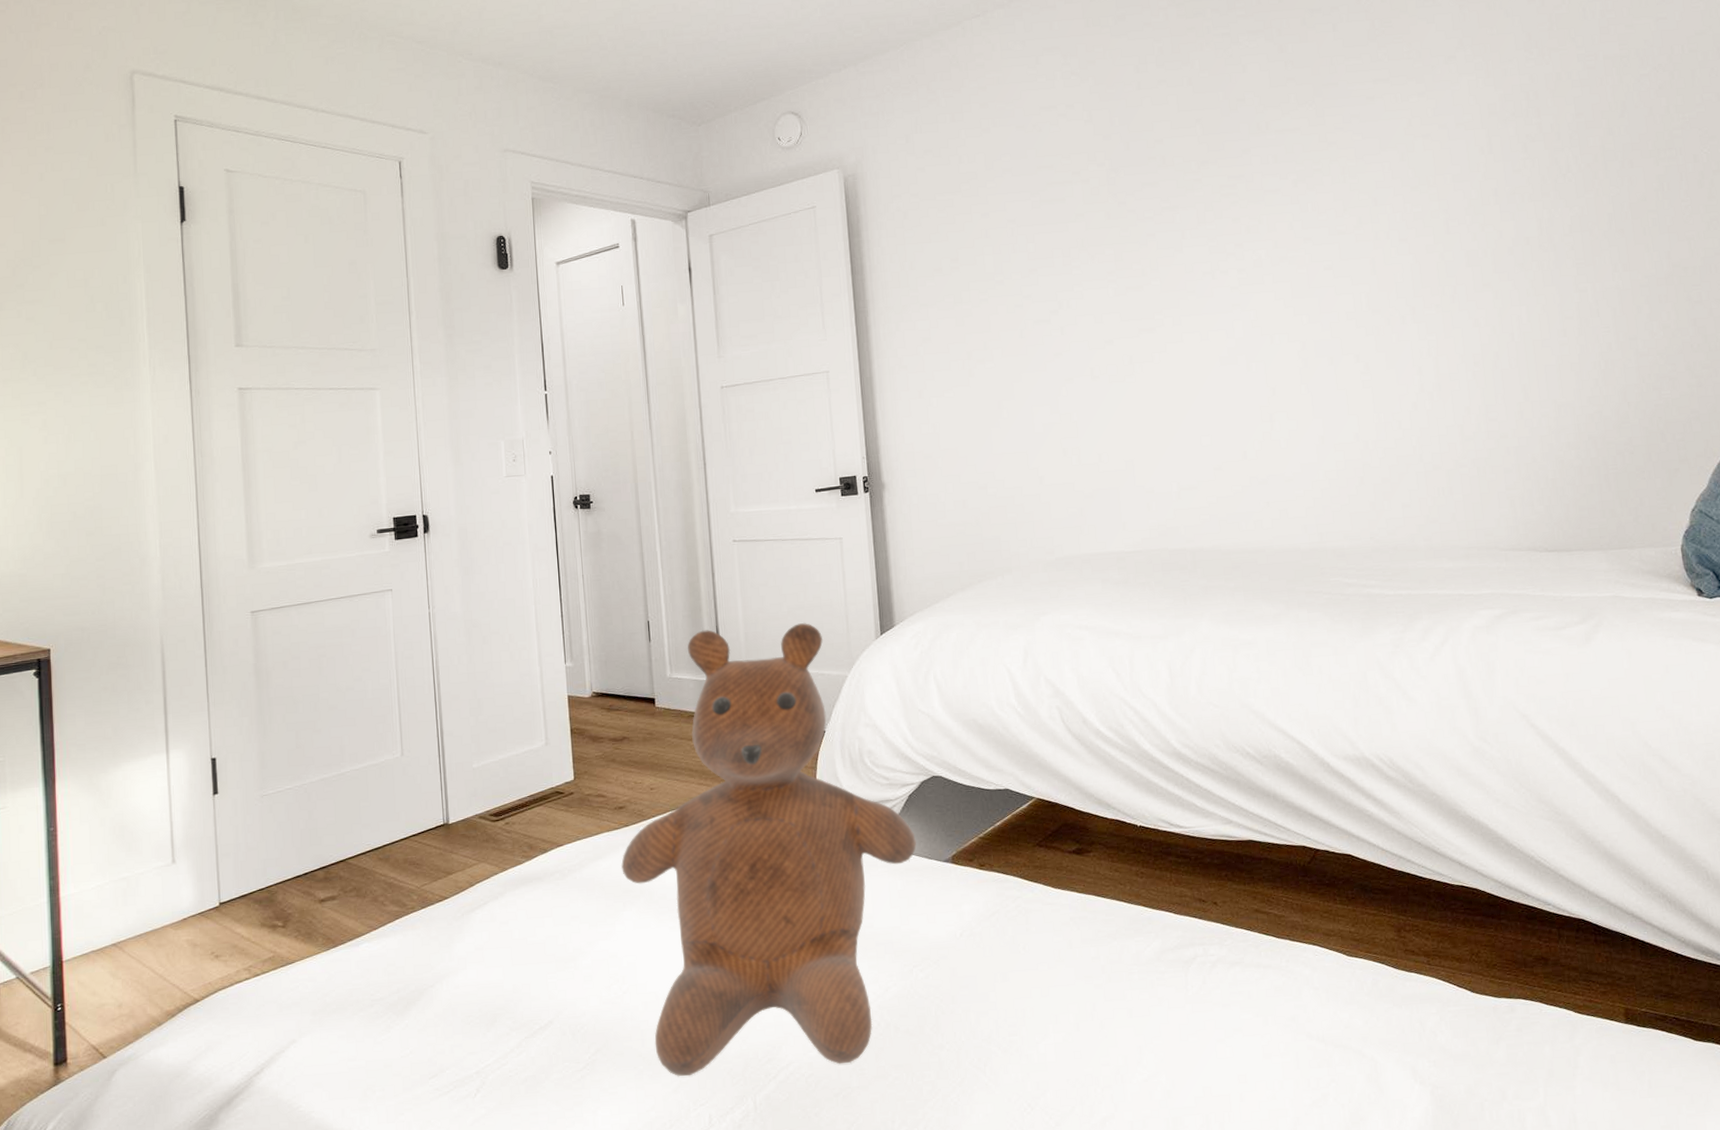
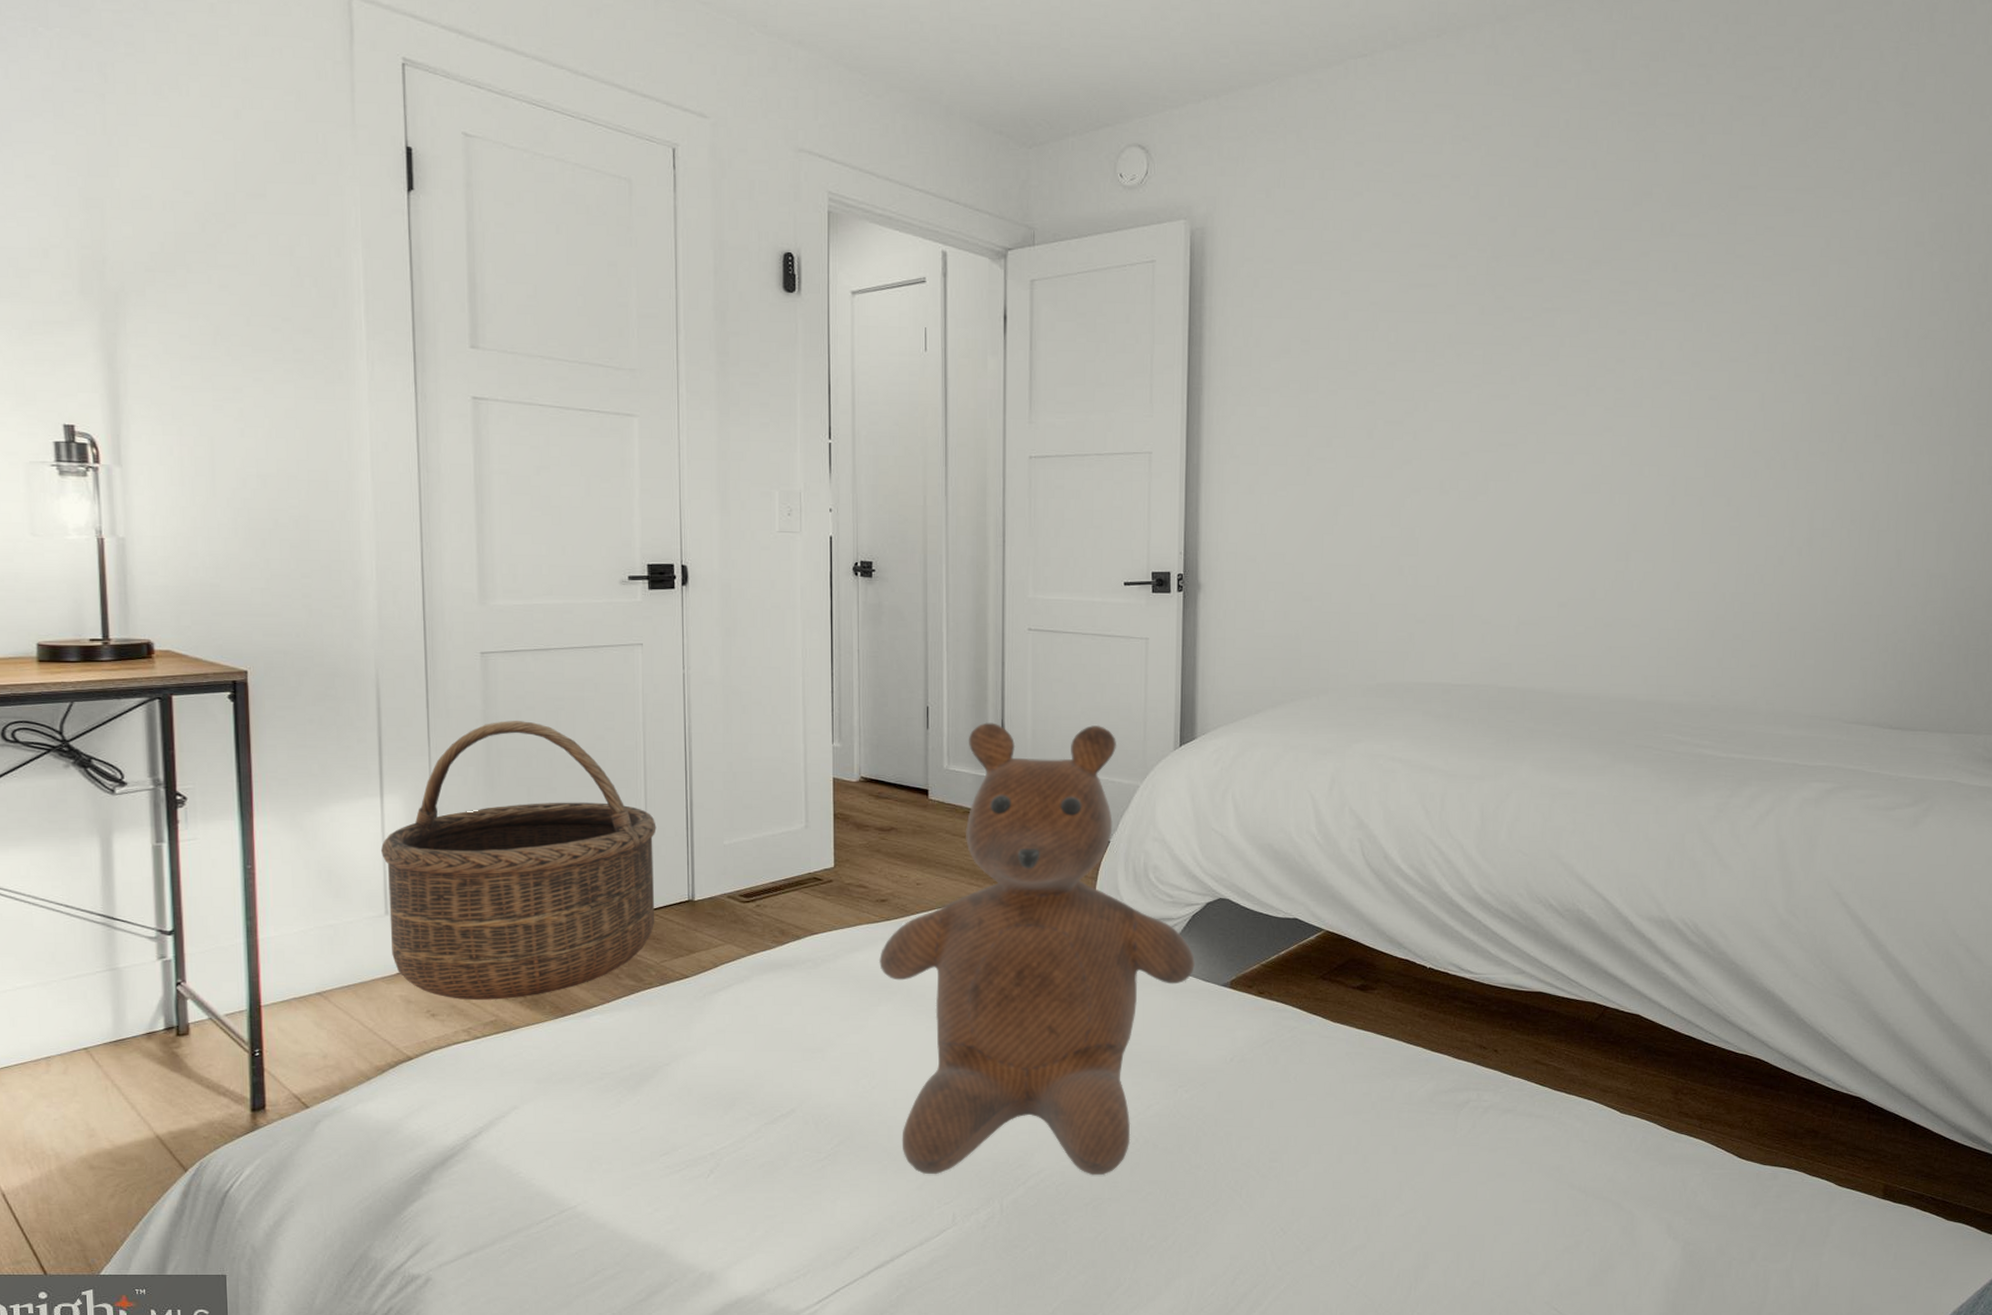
basket: none [168,670,415,939] -> present [381,721,657,1000]

